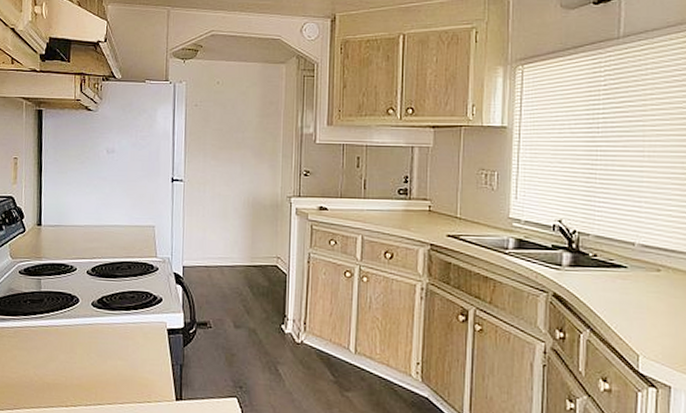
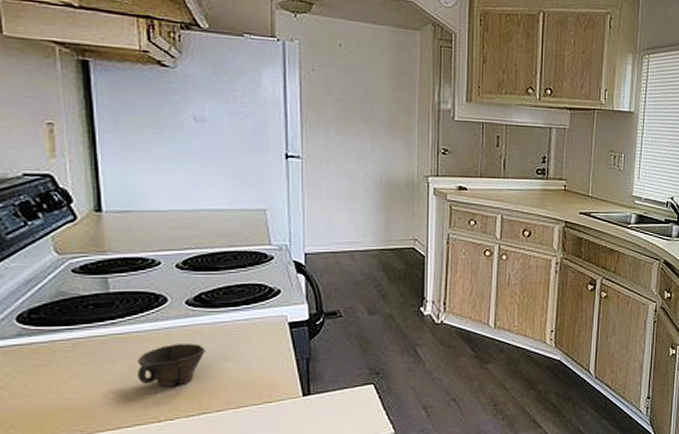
cup: none [54,338,103,377] -> present [136,343,205,387]

